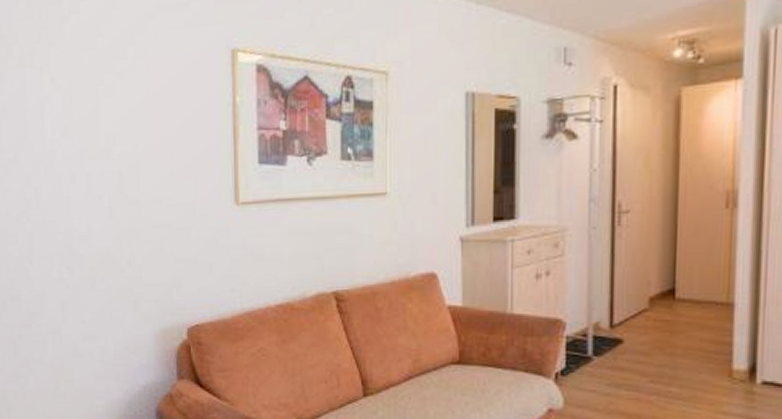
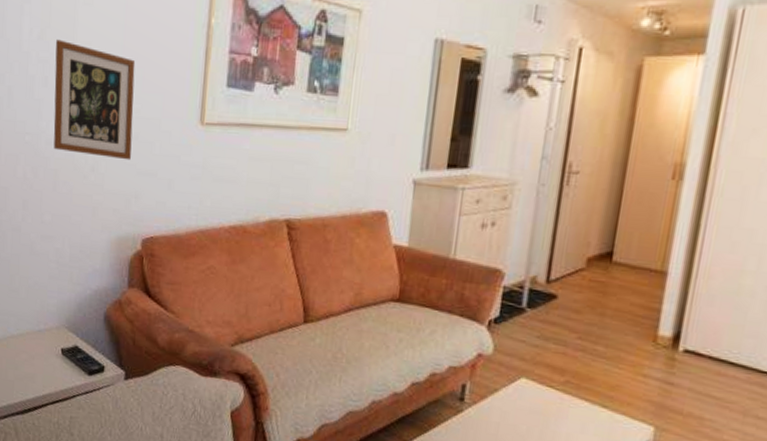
picture frame: none [80,134,167,249] -> present [53,39,136,161]

